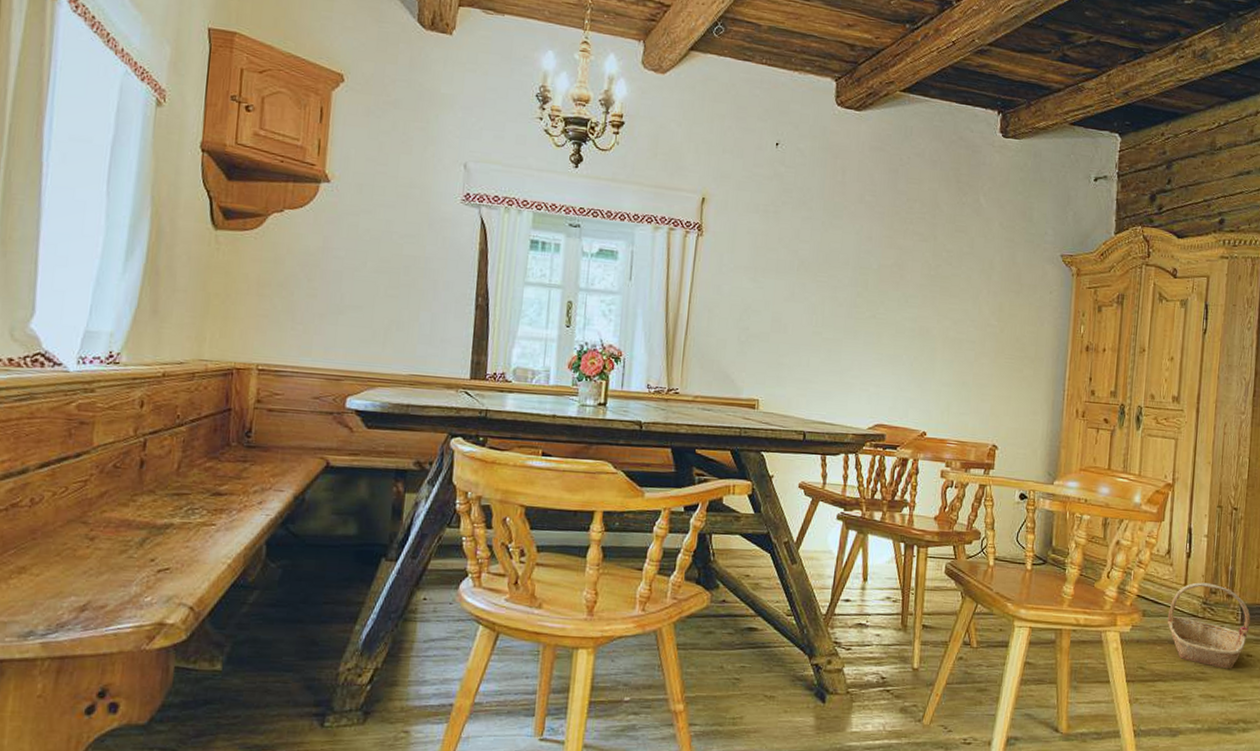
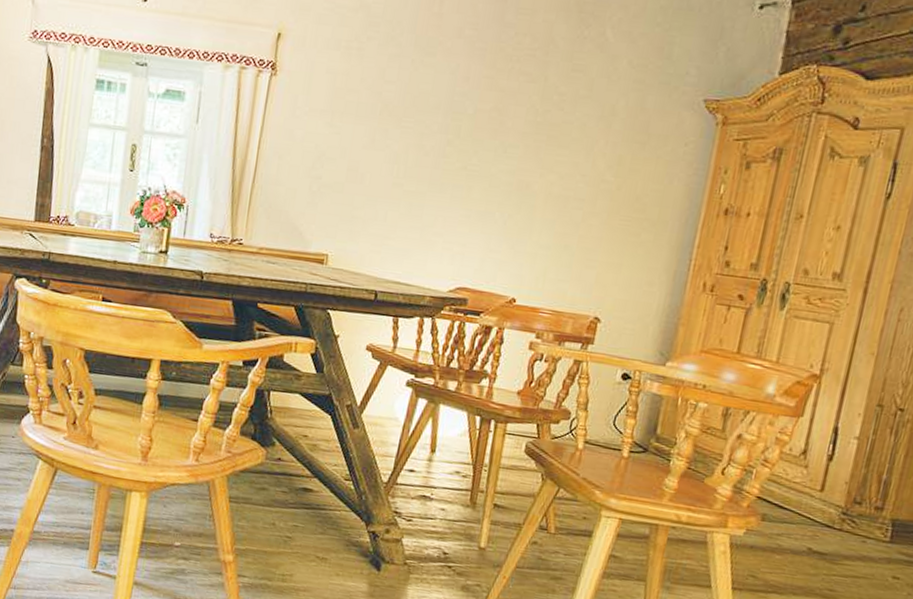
basket: present [1167,582,1251,669] -> none [792,489,904,590]

